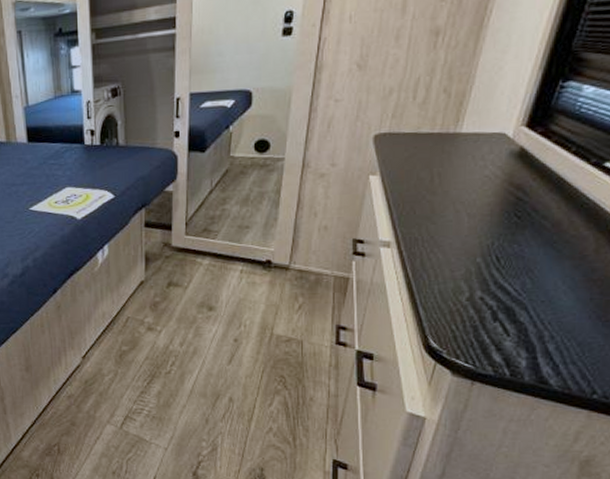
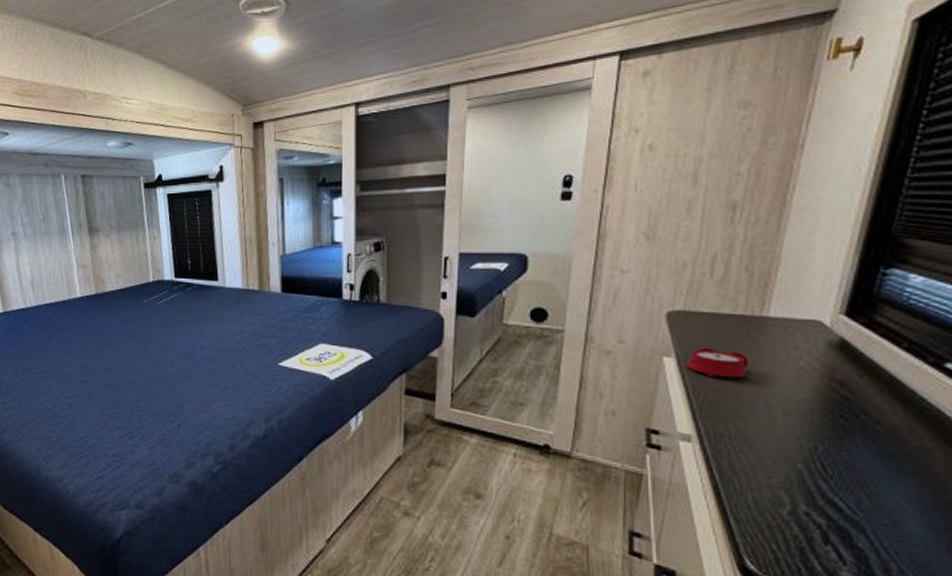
alarm clock: none [389,164,443,191] -> present [686,347,750,378]

